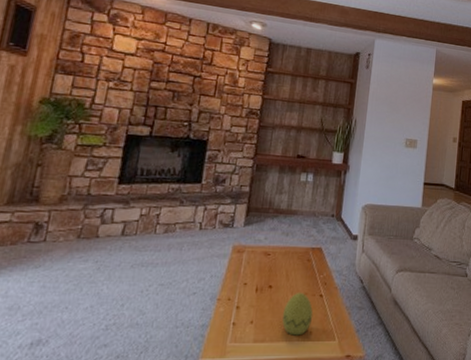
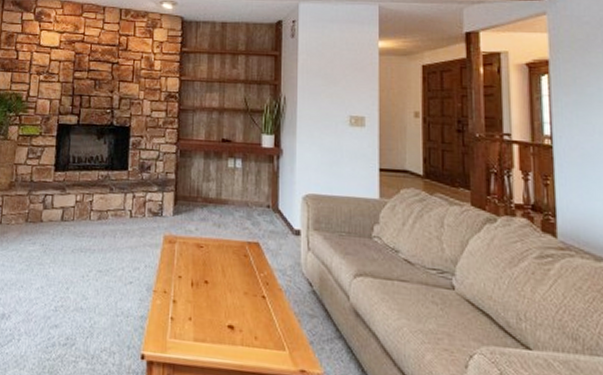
decorative egg: present [282,292,314,336] -> none [222,290,257,340]

